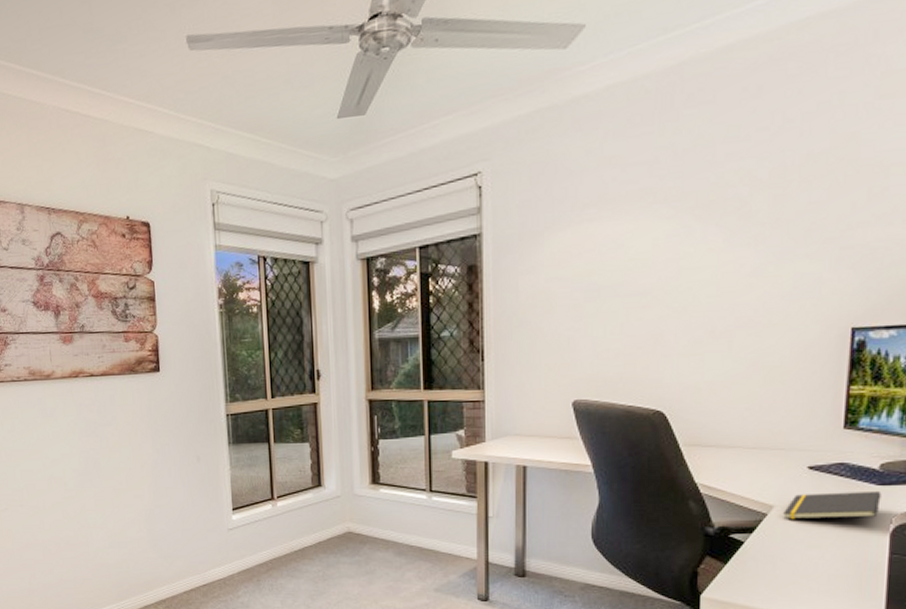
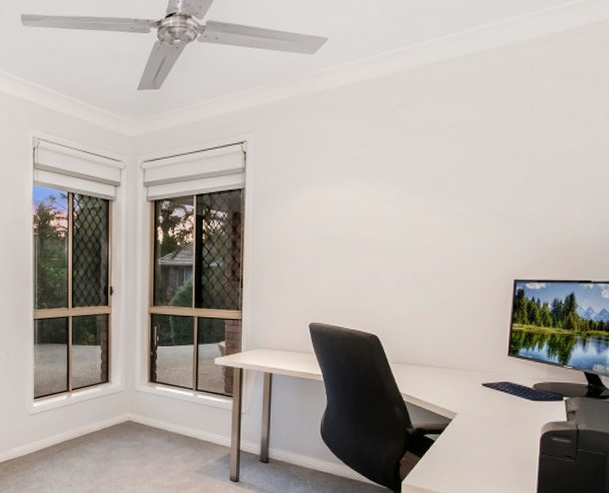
notepad: present [783,490,882,519] -> none [464,404,535,426]

